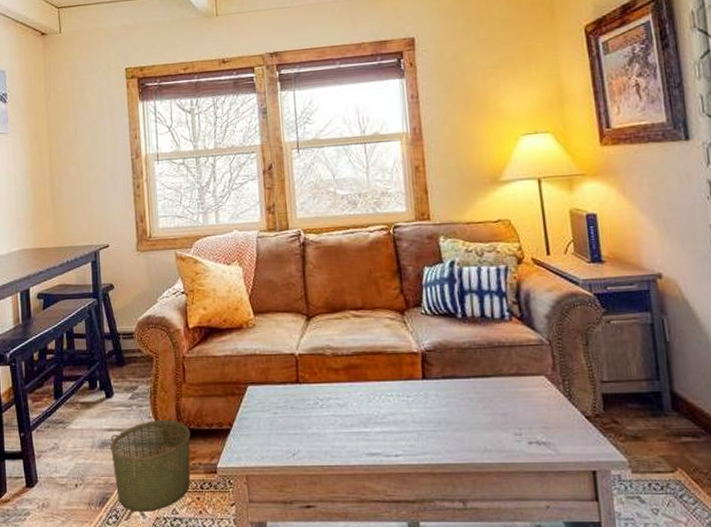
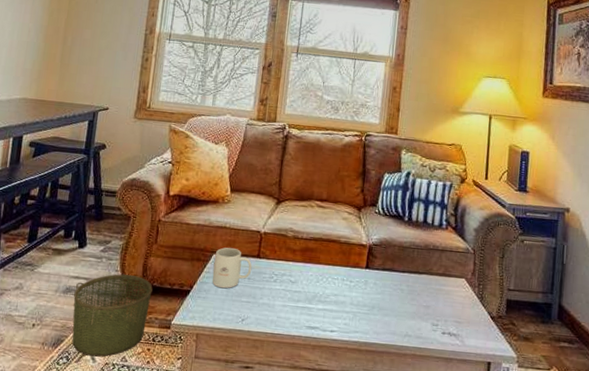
mug: none [249,375,294,423] -> present [212,247,252,289]

